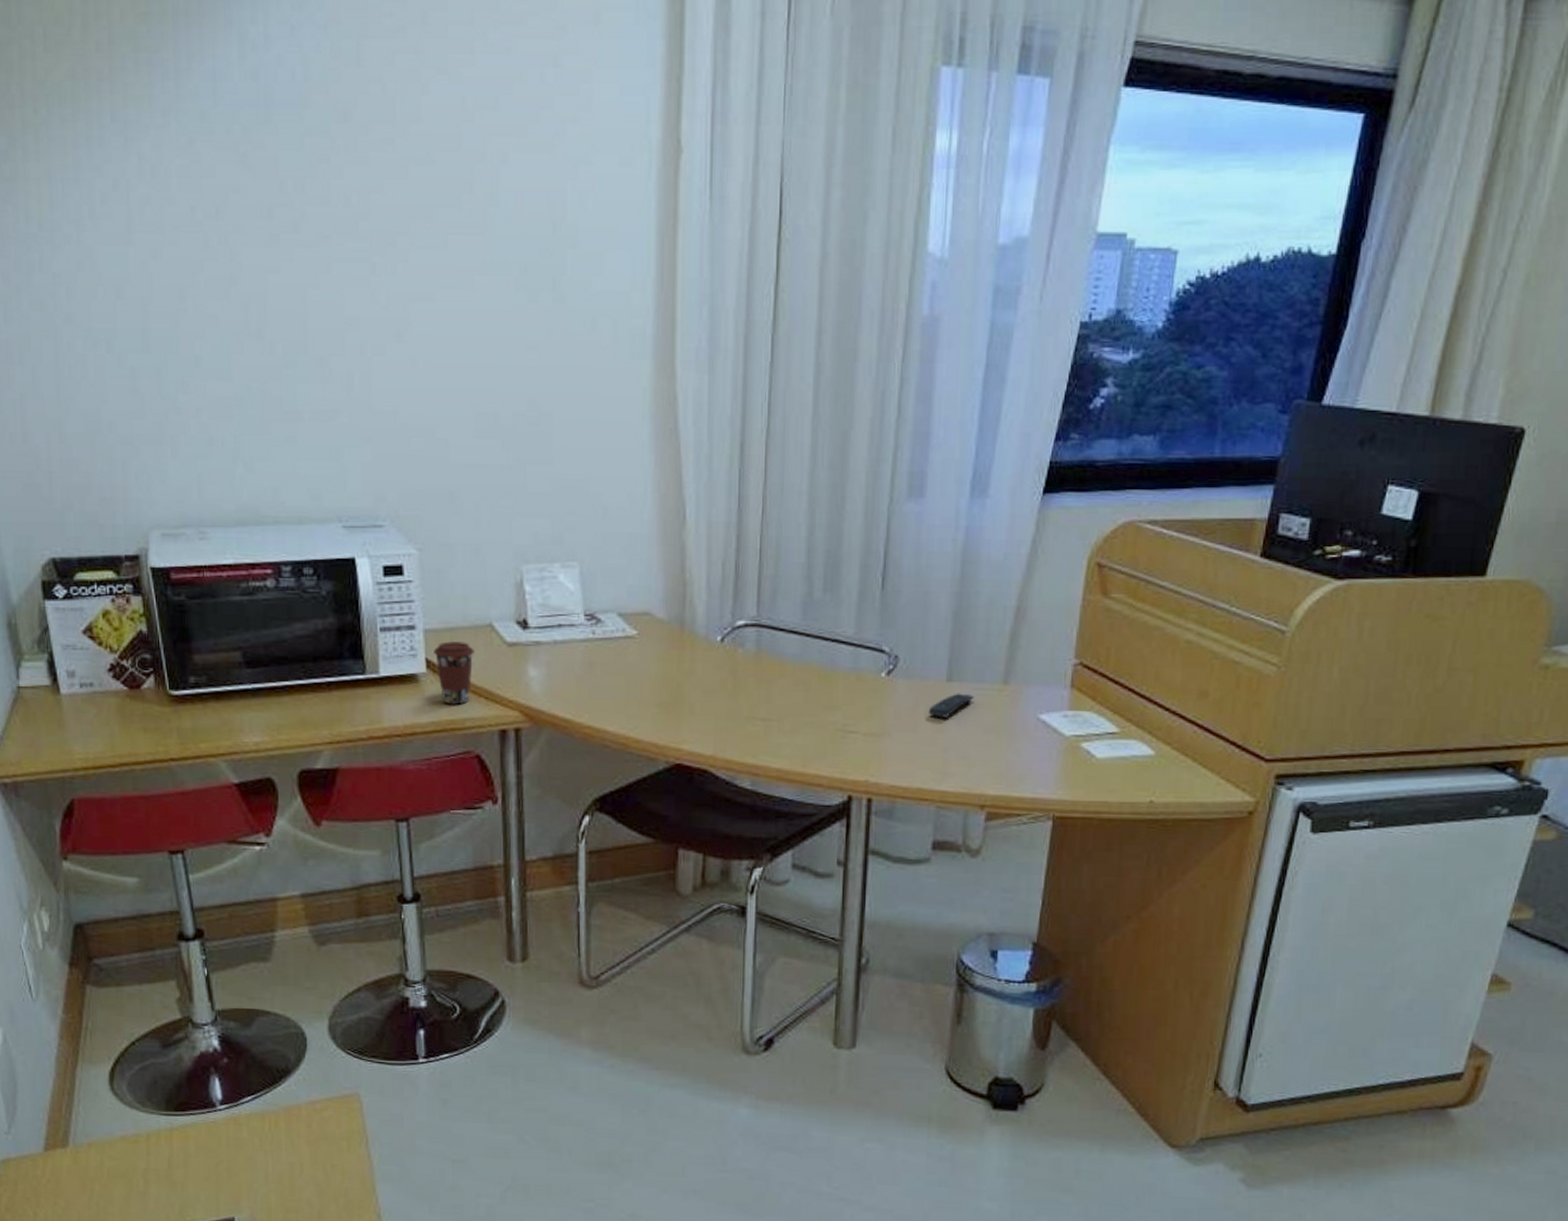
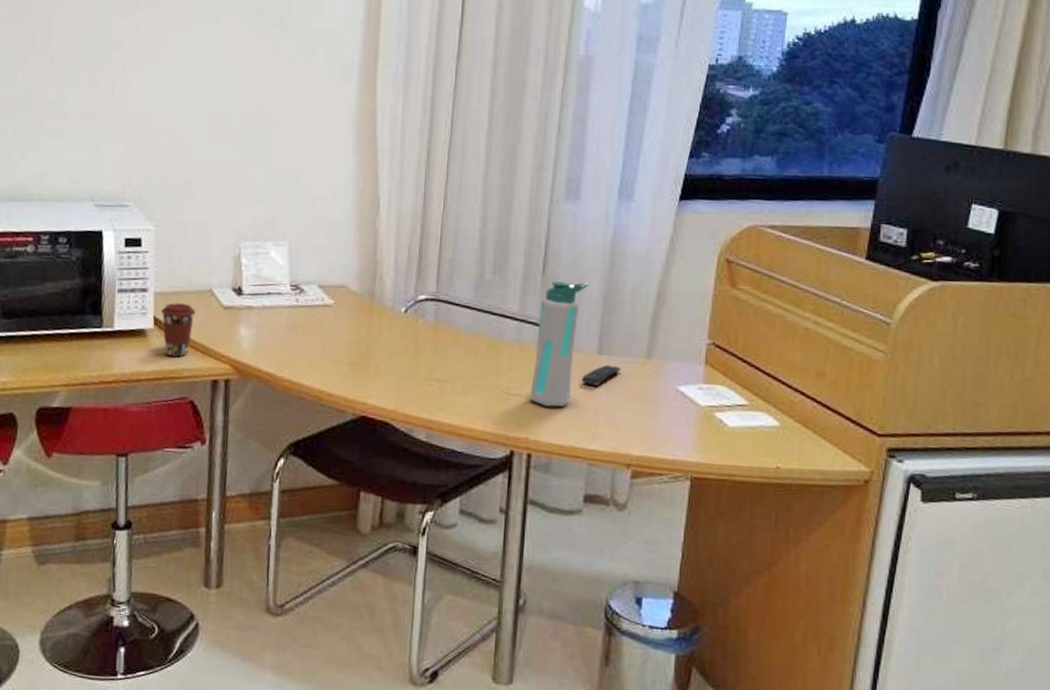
water bottle: none [869,597,937,744] -> present [529,281,589,407]

